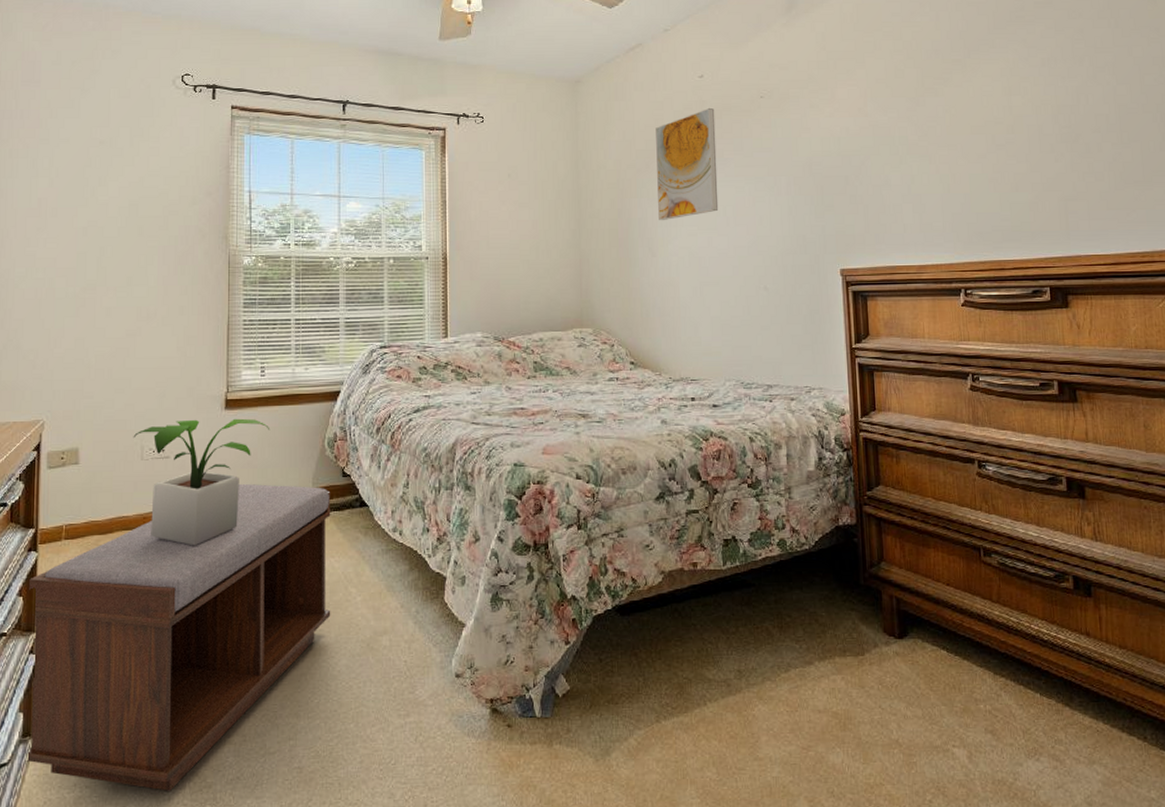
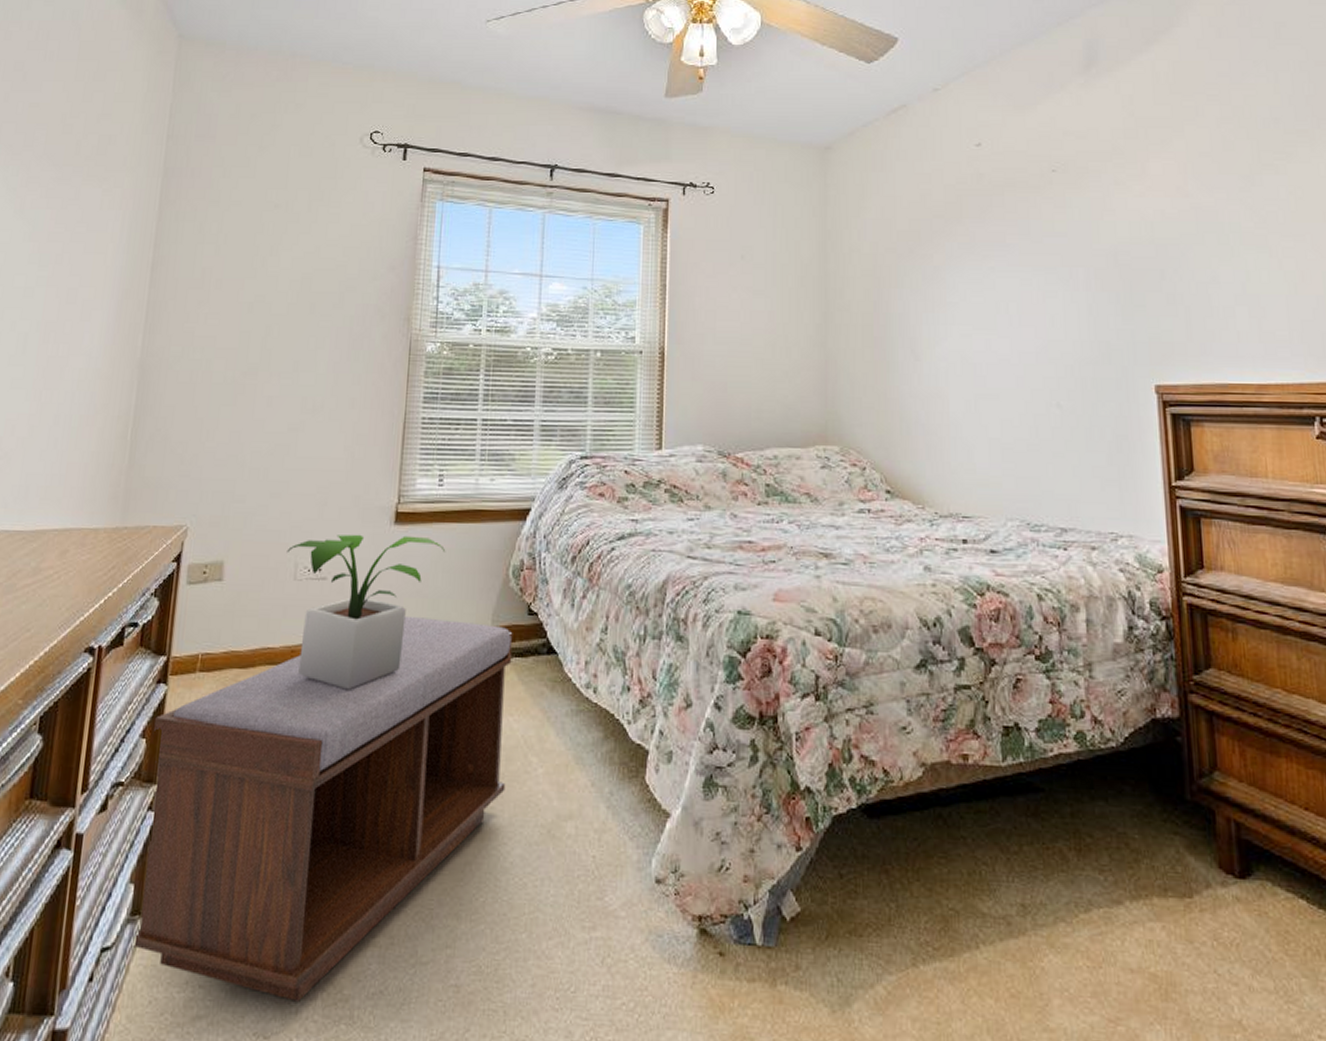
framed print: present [656,107,719,220] -> none [922,182,999,316]

